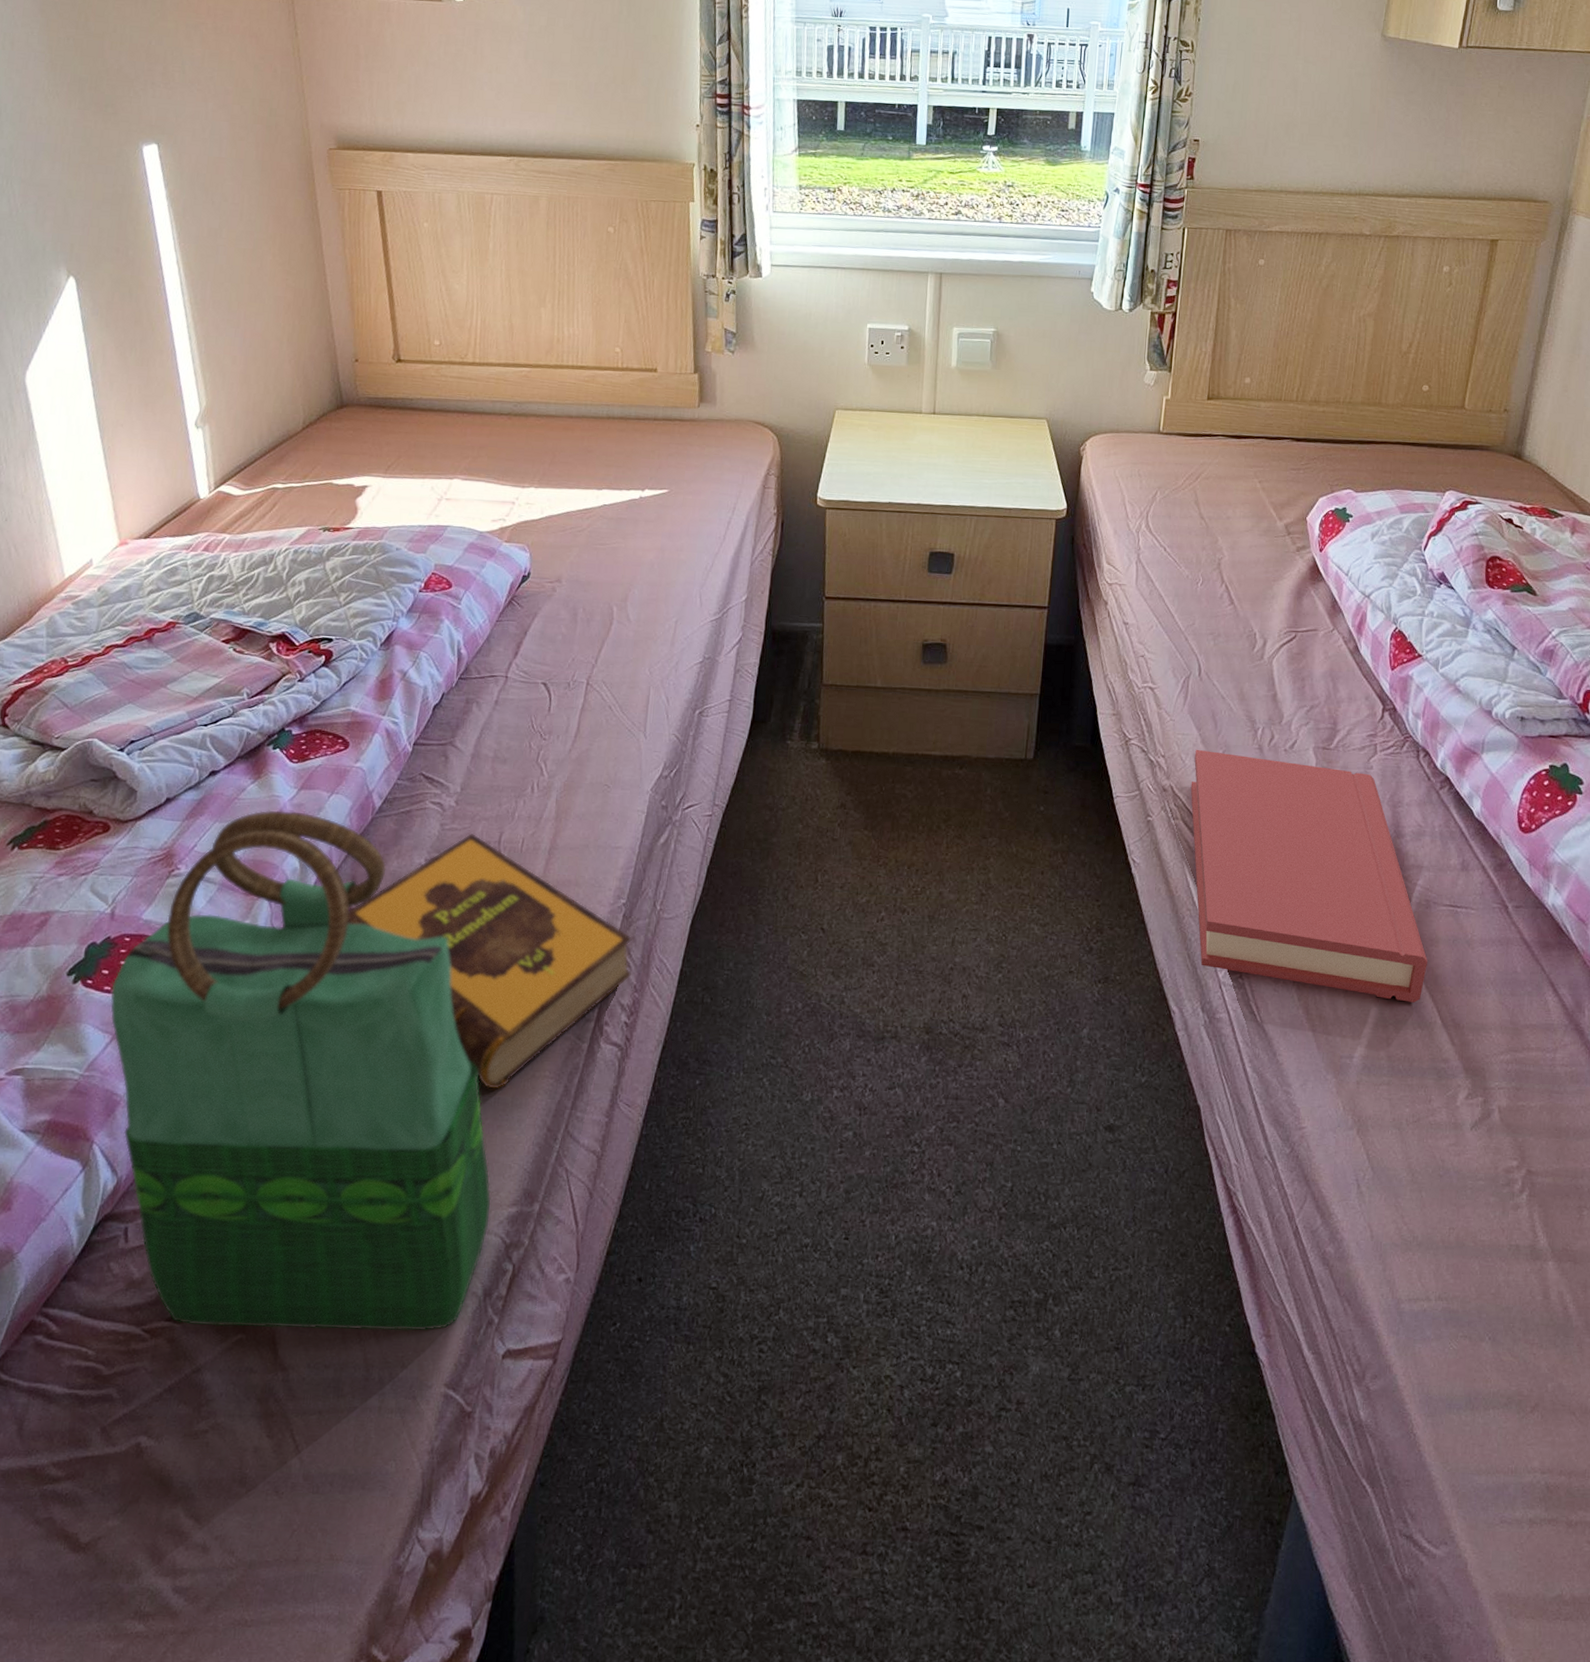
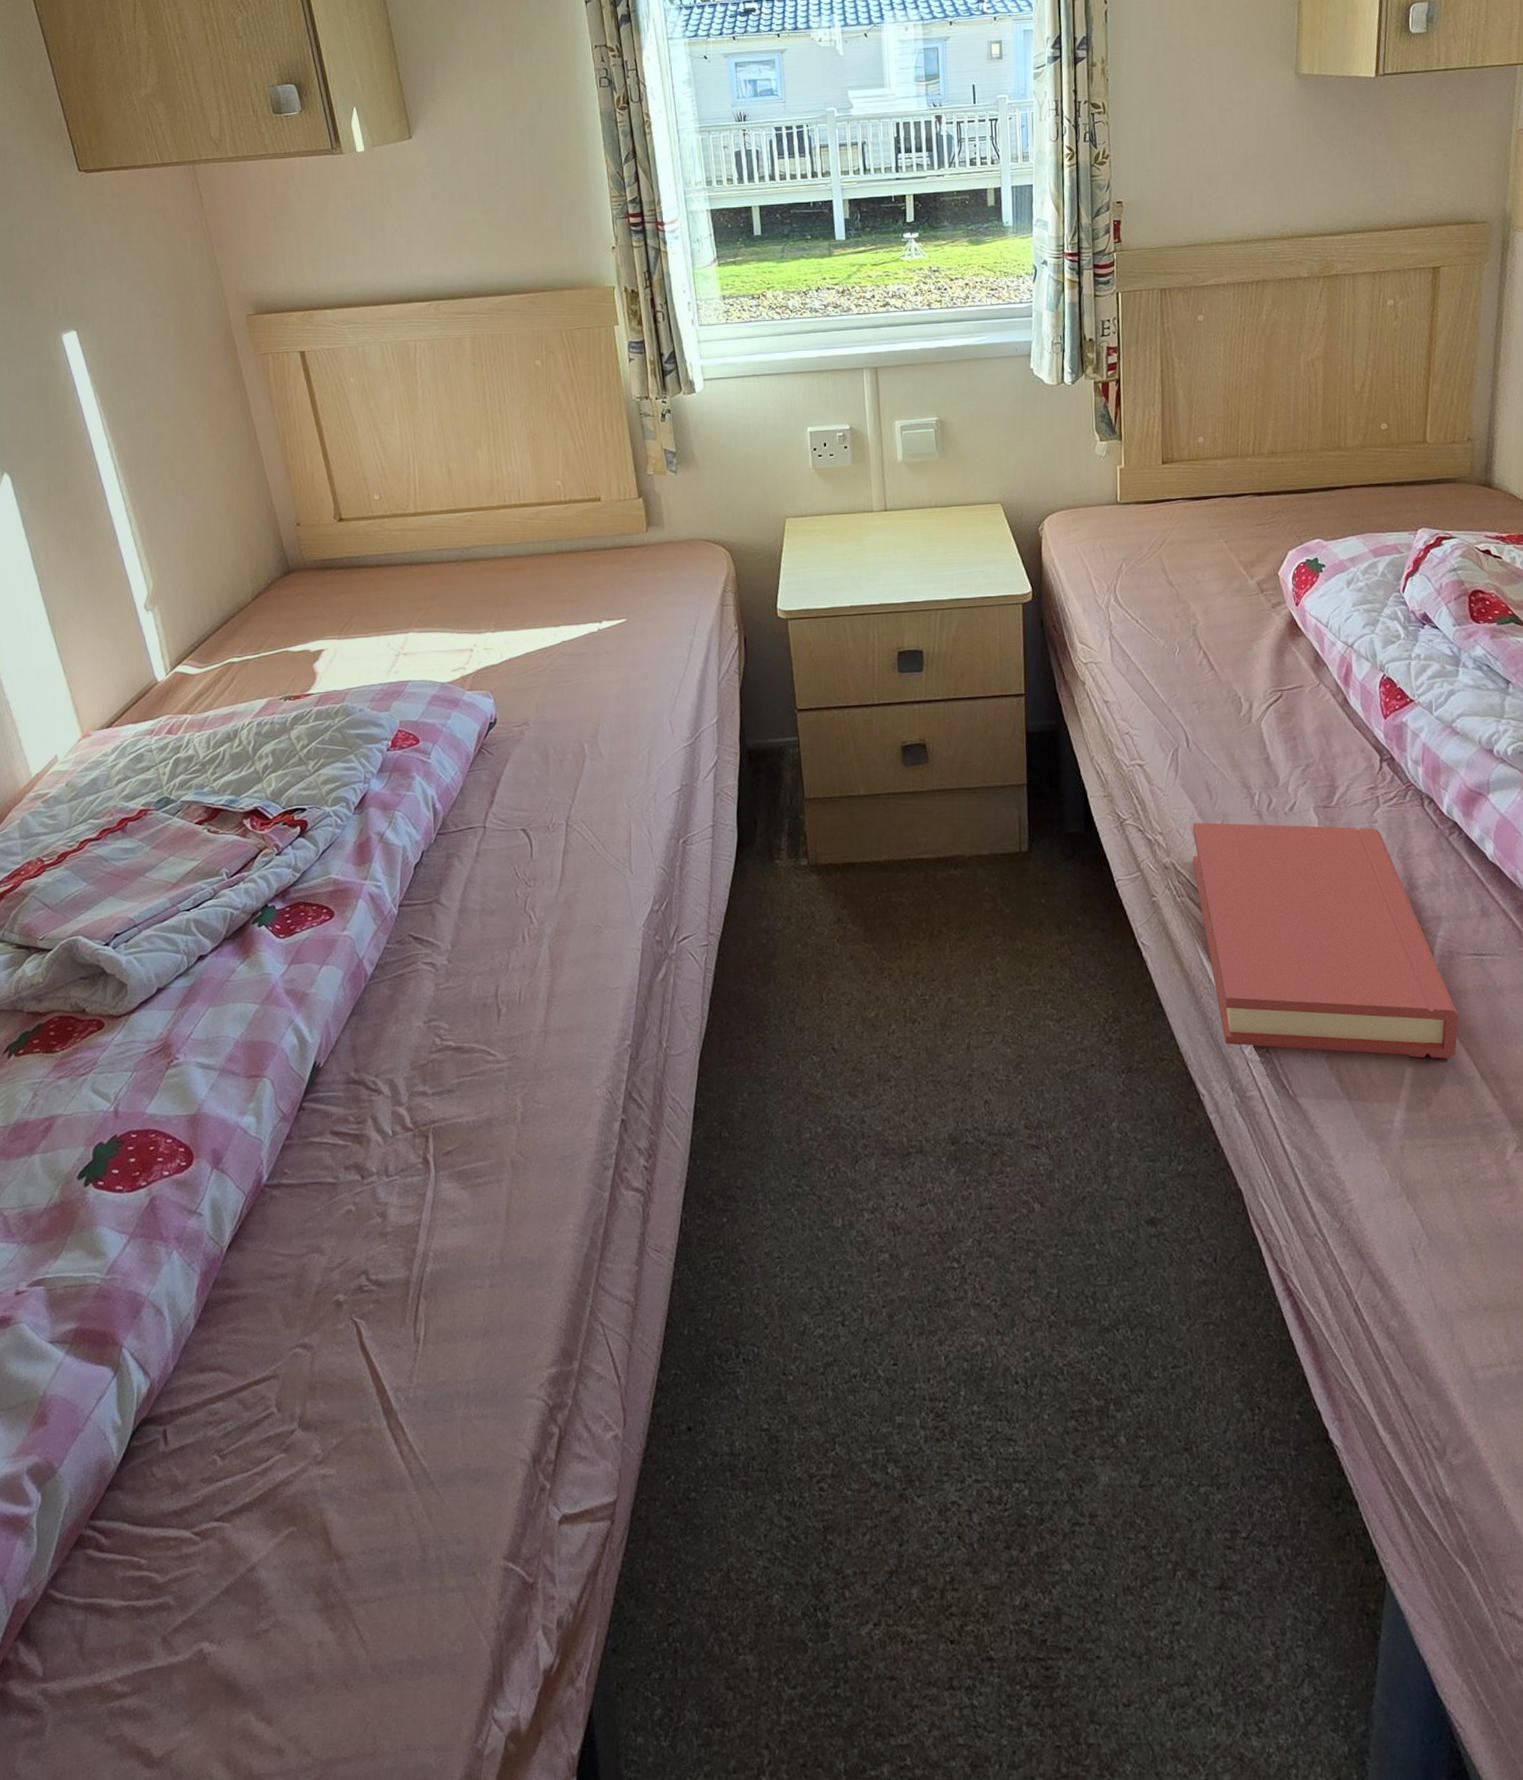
tote bag: present [110,810,491,1331] -> none [123,987,530,1522]
hardback book: present [347,833,632,1089] -> none [351,990,646,1249]

